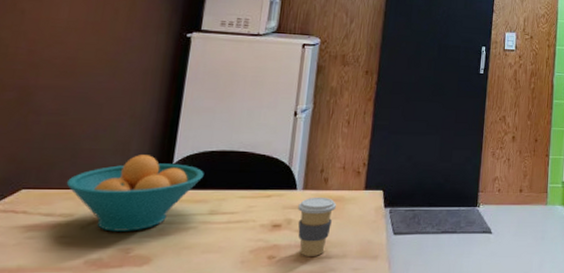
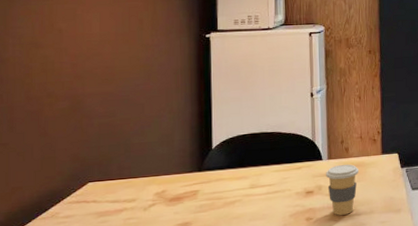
fruit bowl: present [66,155,204,232] -> none [125,143,240,211]

